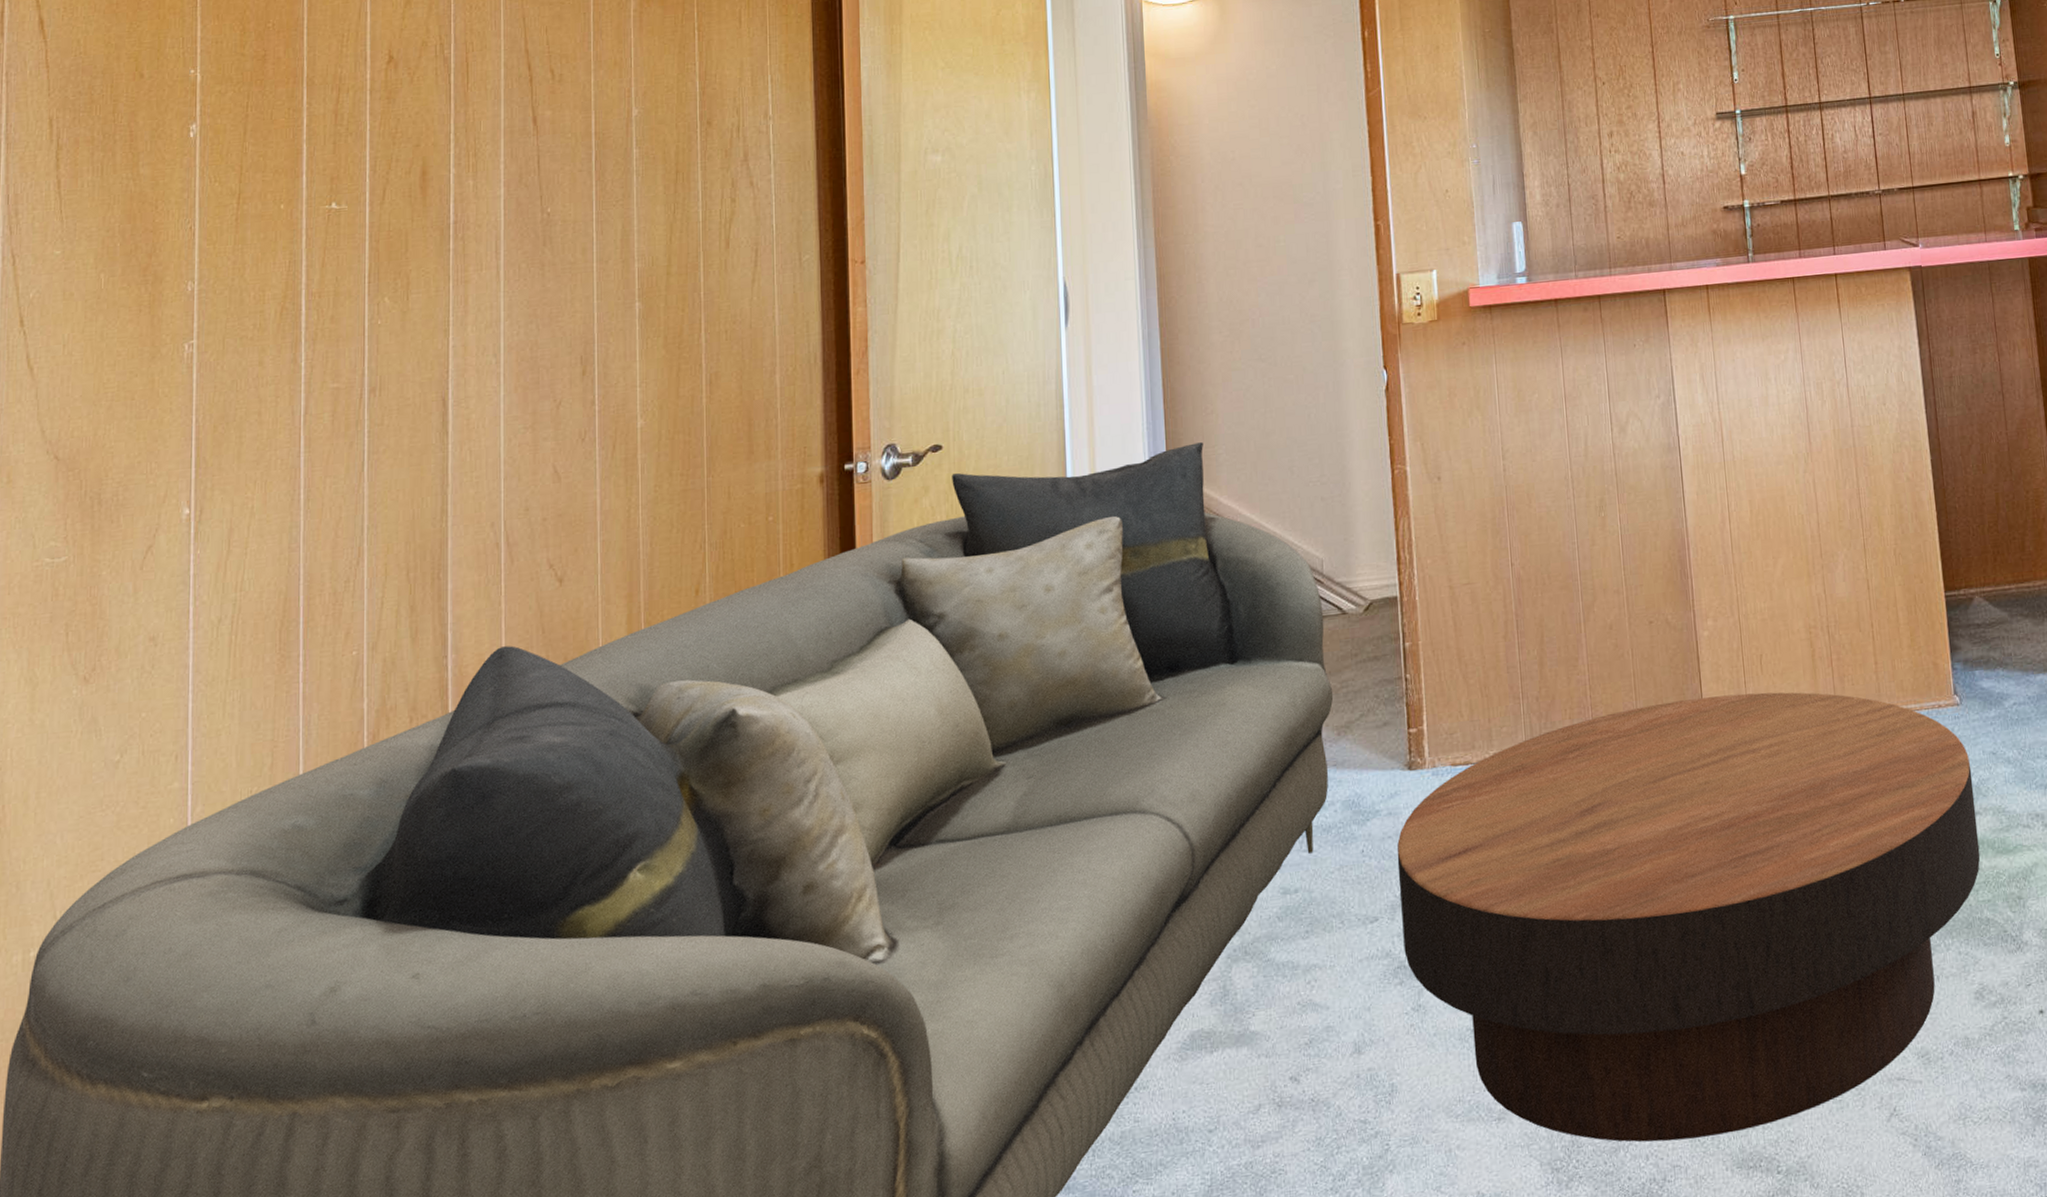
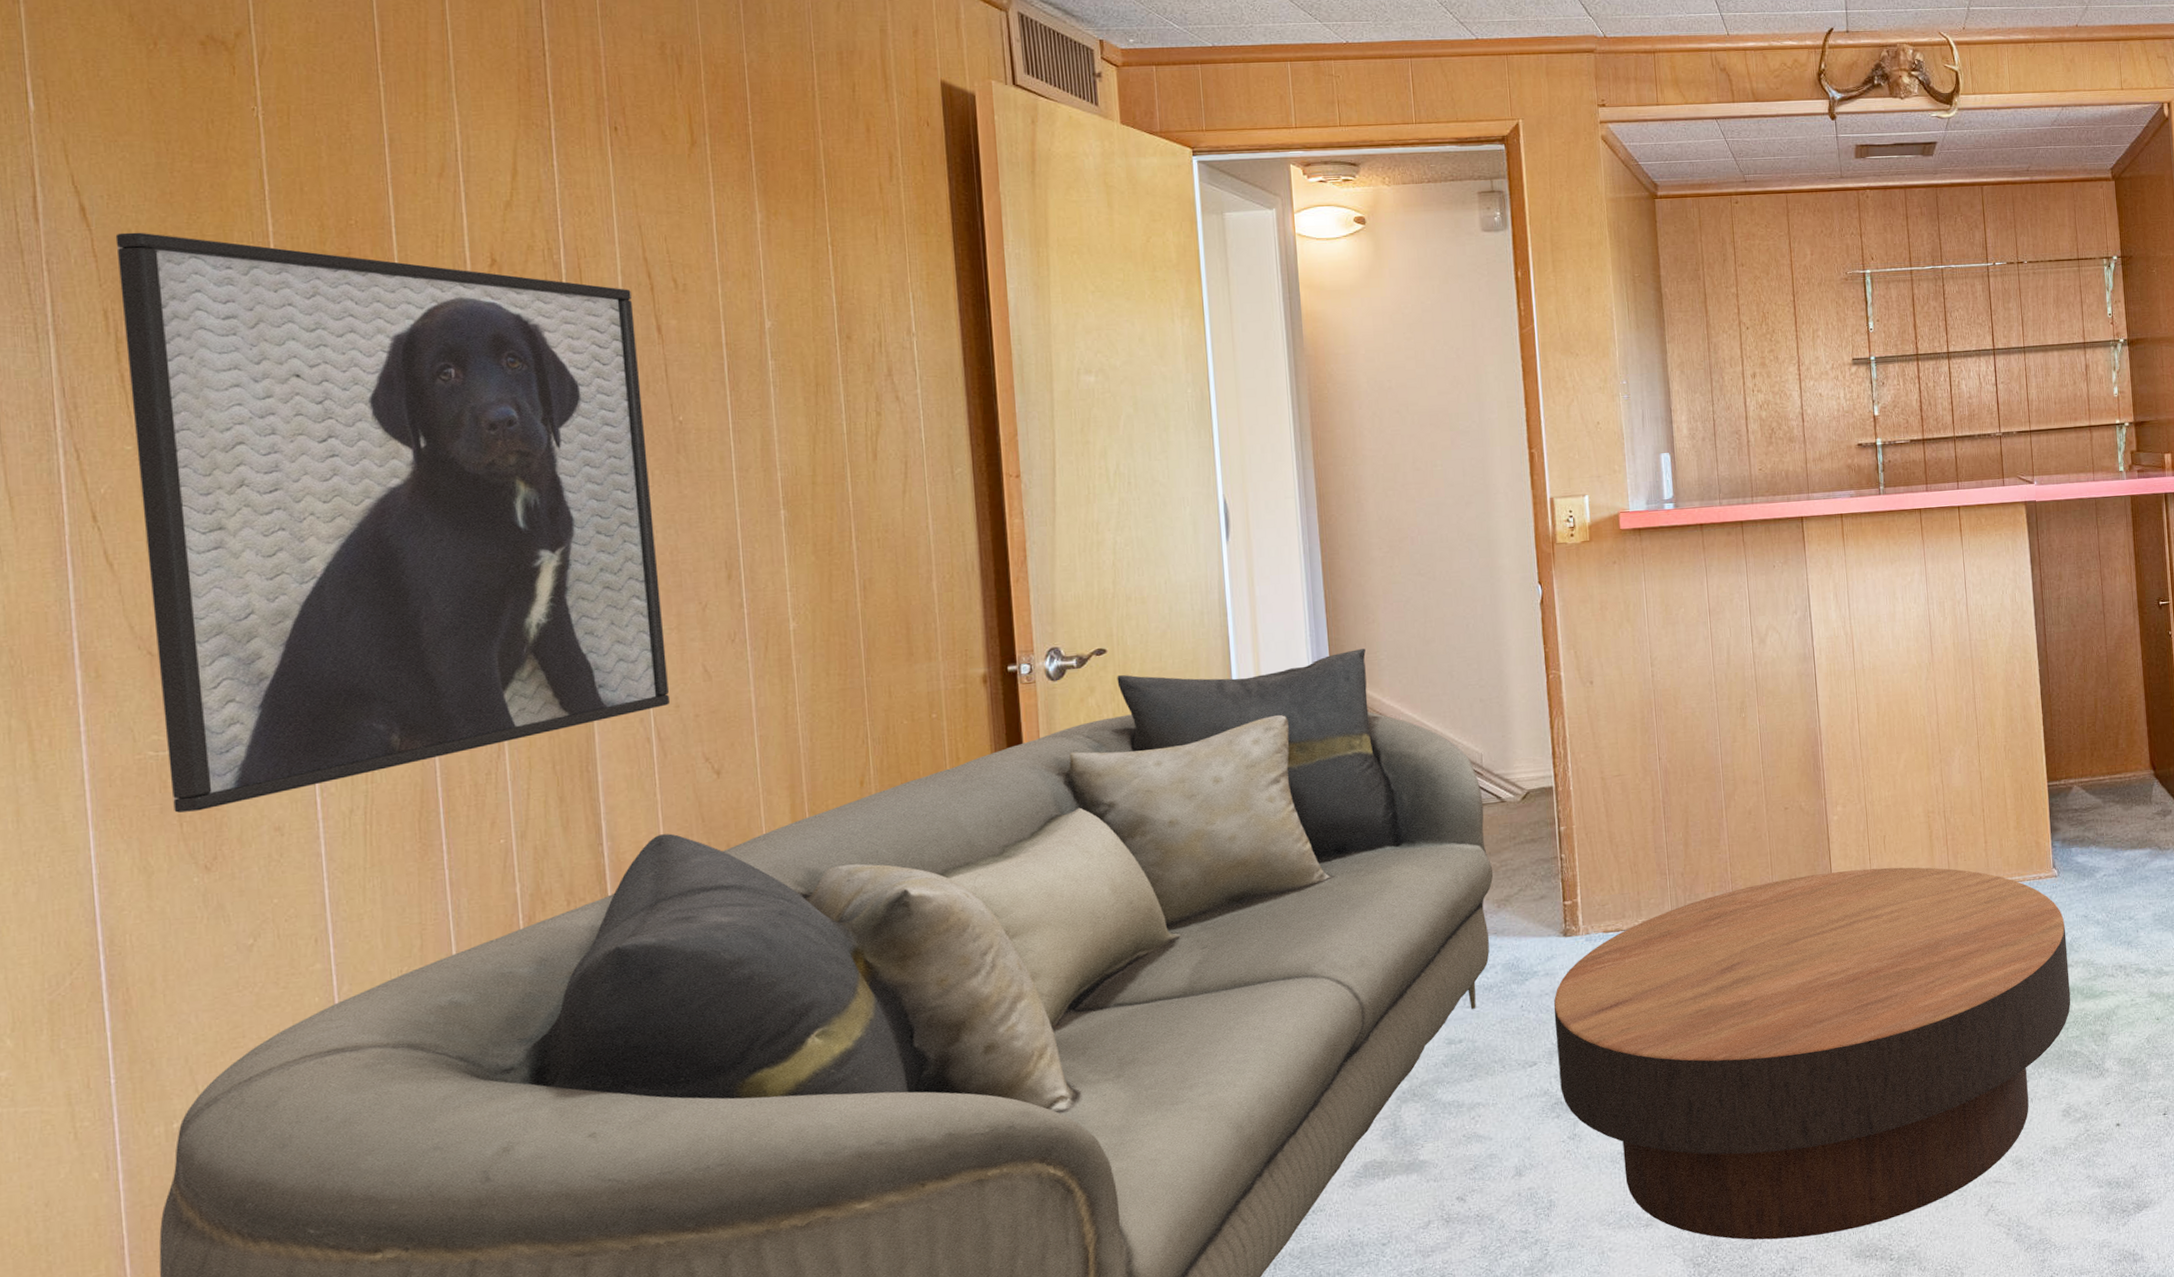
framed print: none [62,42,521,622] -> present [115,232,671,813]

